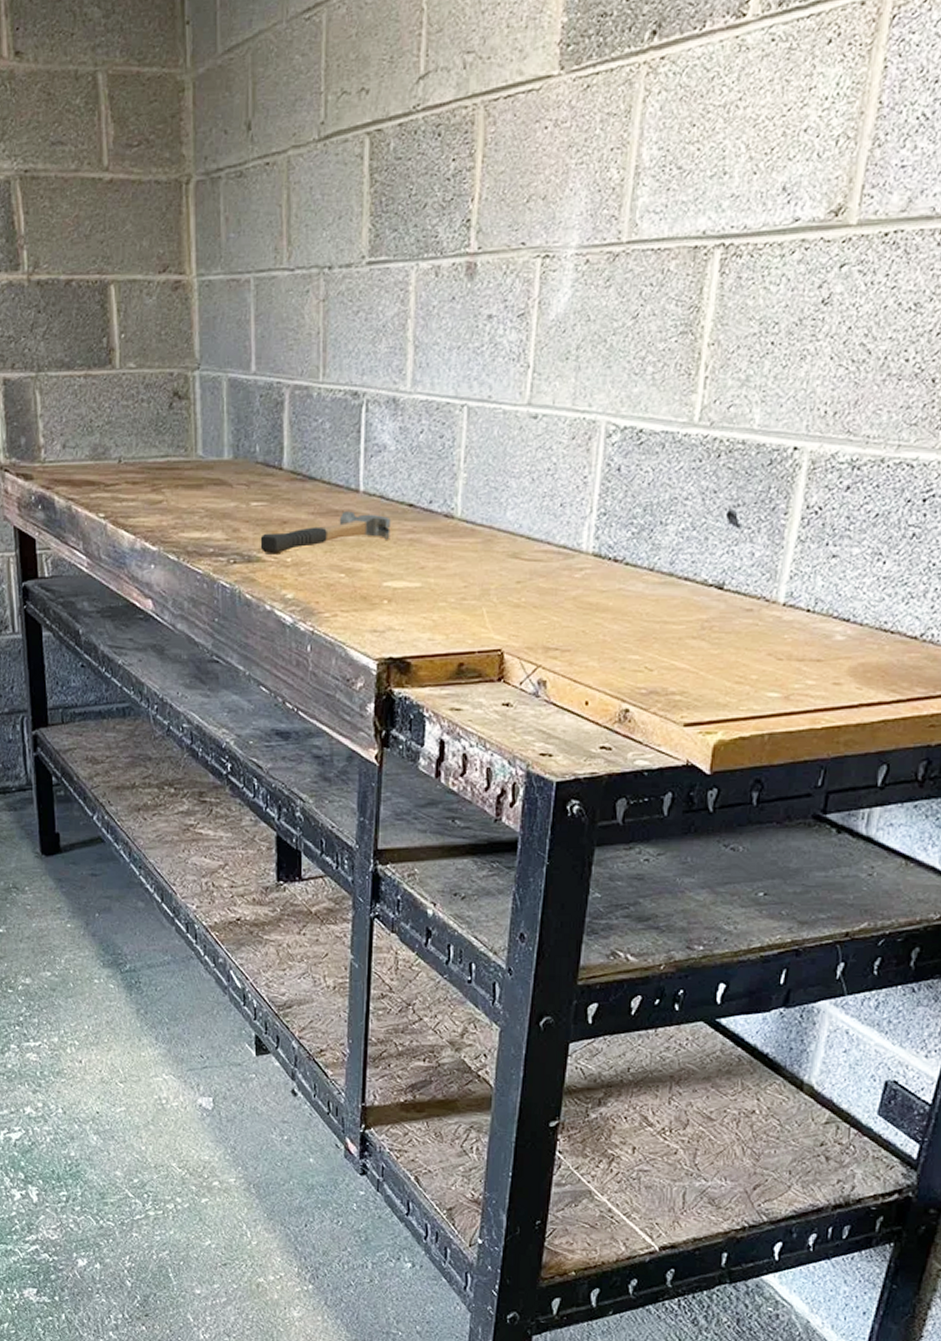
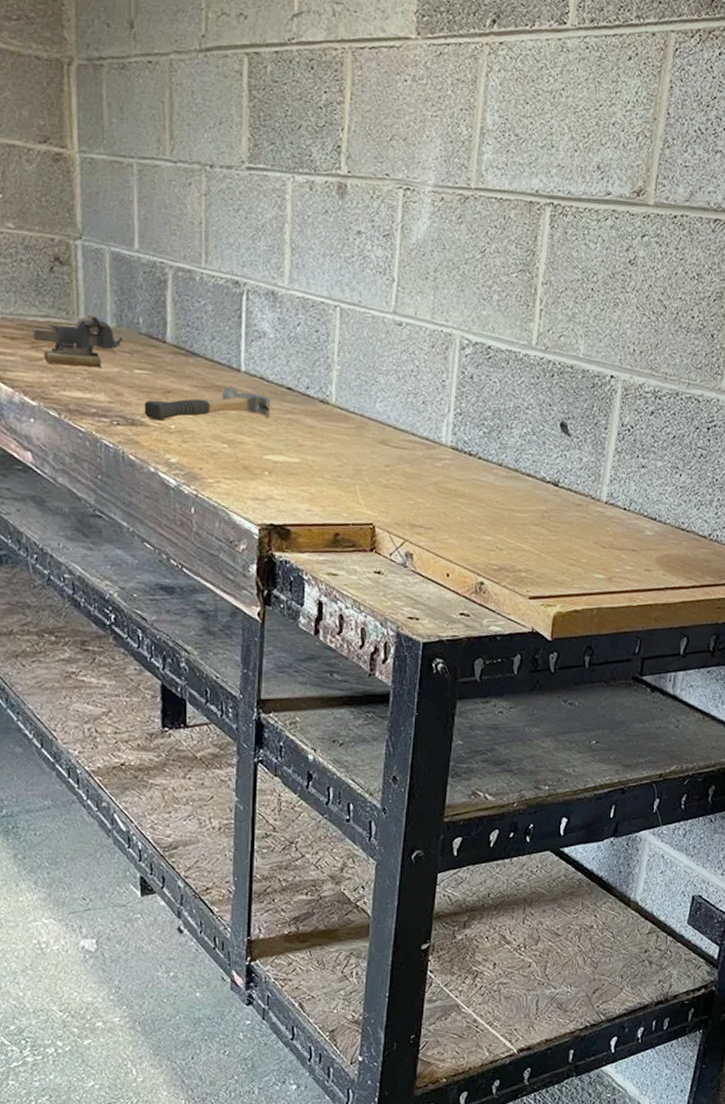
bench vise: none [153,449,240,506] -> present [33,315,123,368]

